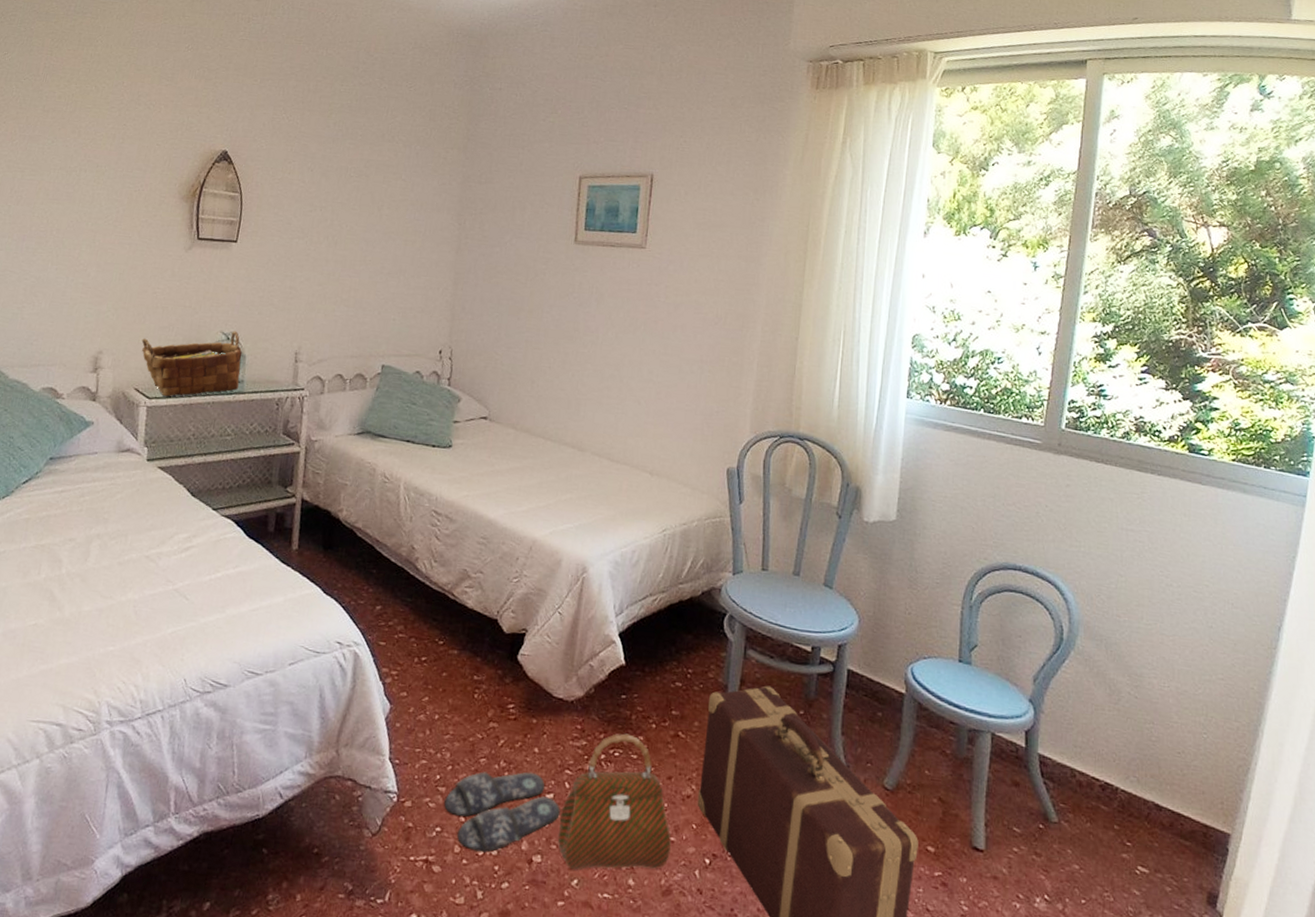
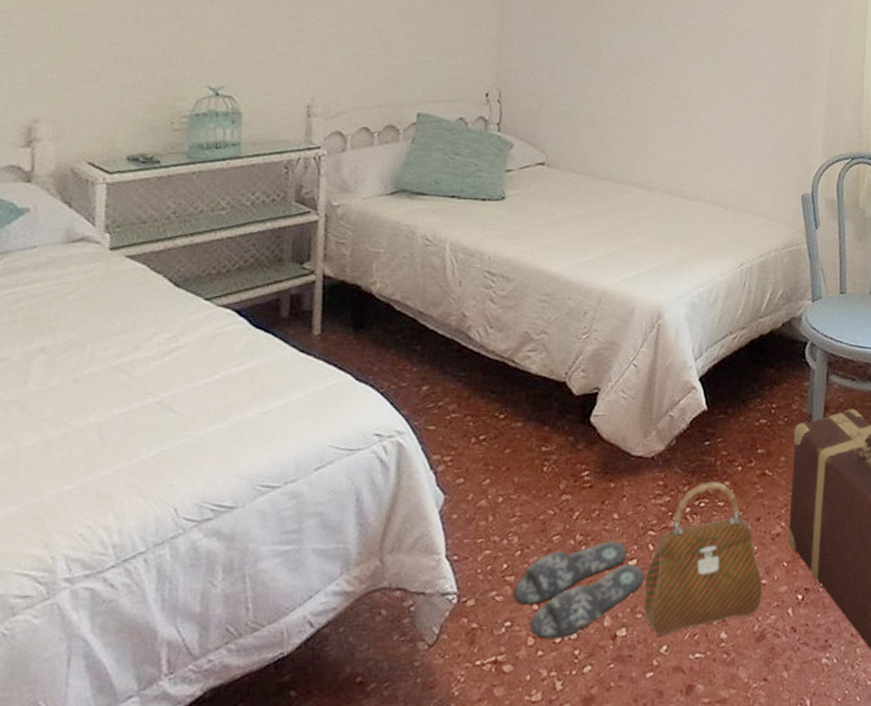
woven basket: present [141,331,243,397] -> none [95,85,238,170]

